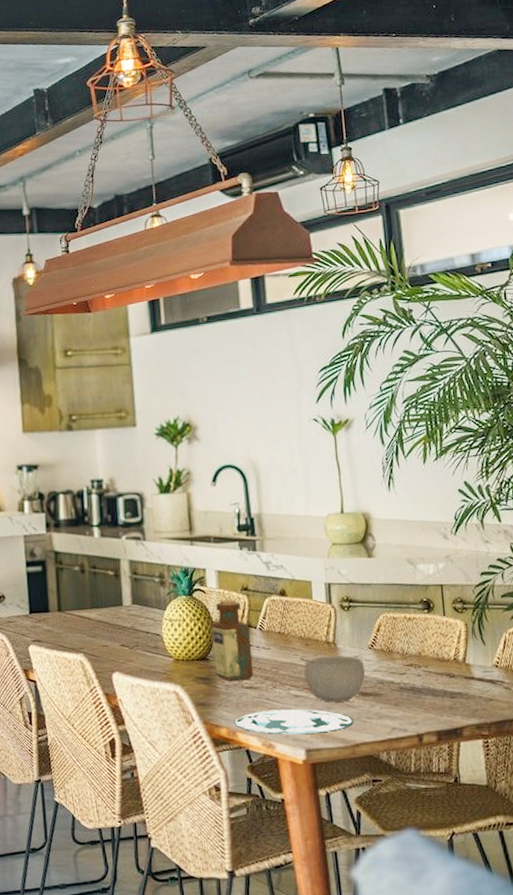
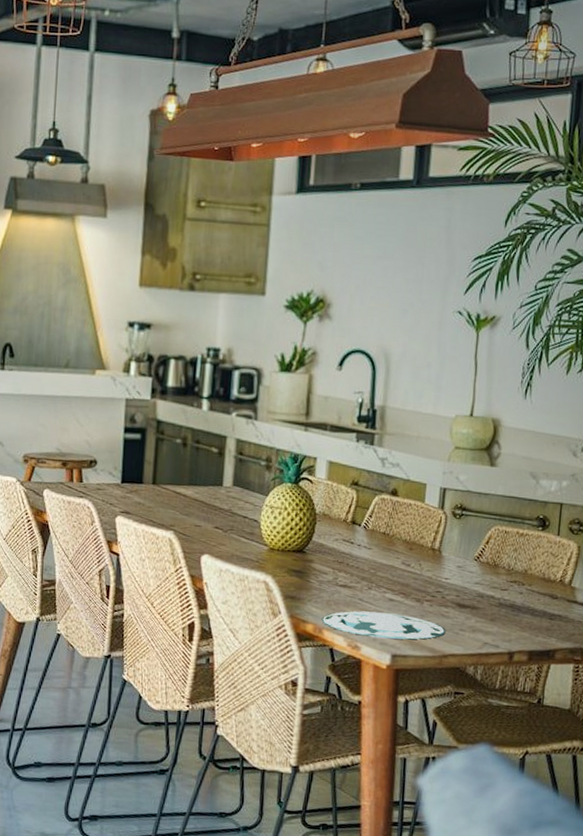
bottle: present [211,599,254,681] -> none [309,492,354,578]
bowl: present [304,656,366,702] -> none [403,562,467,611]

